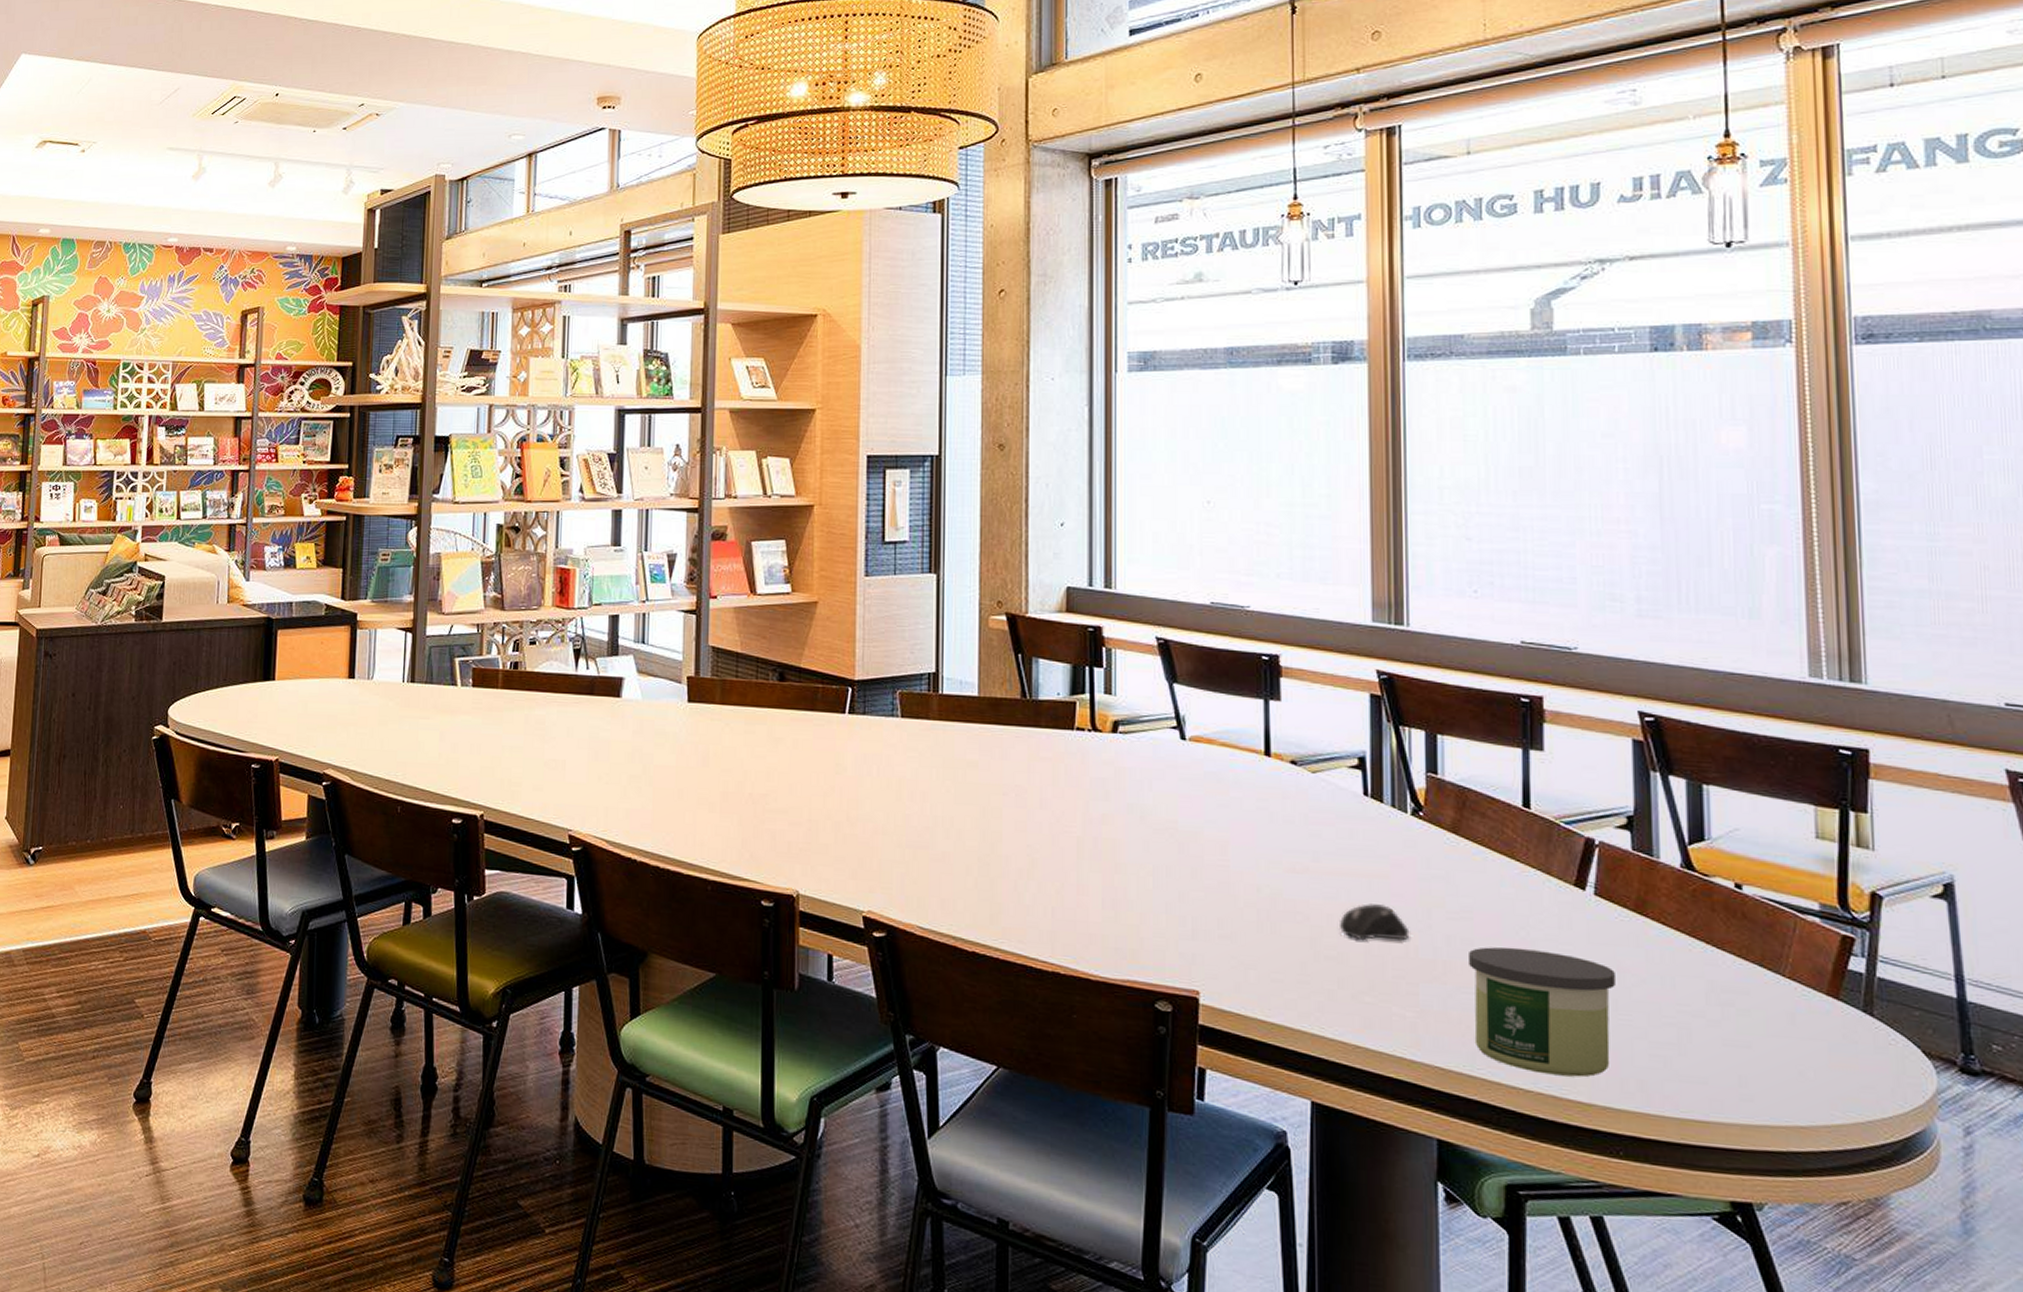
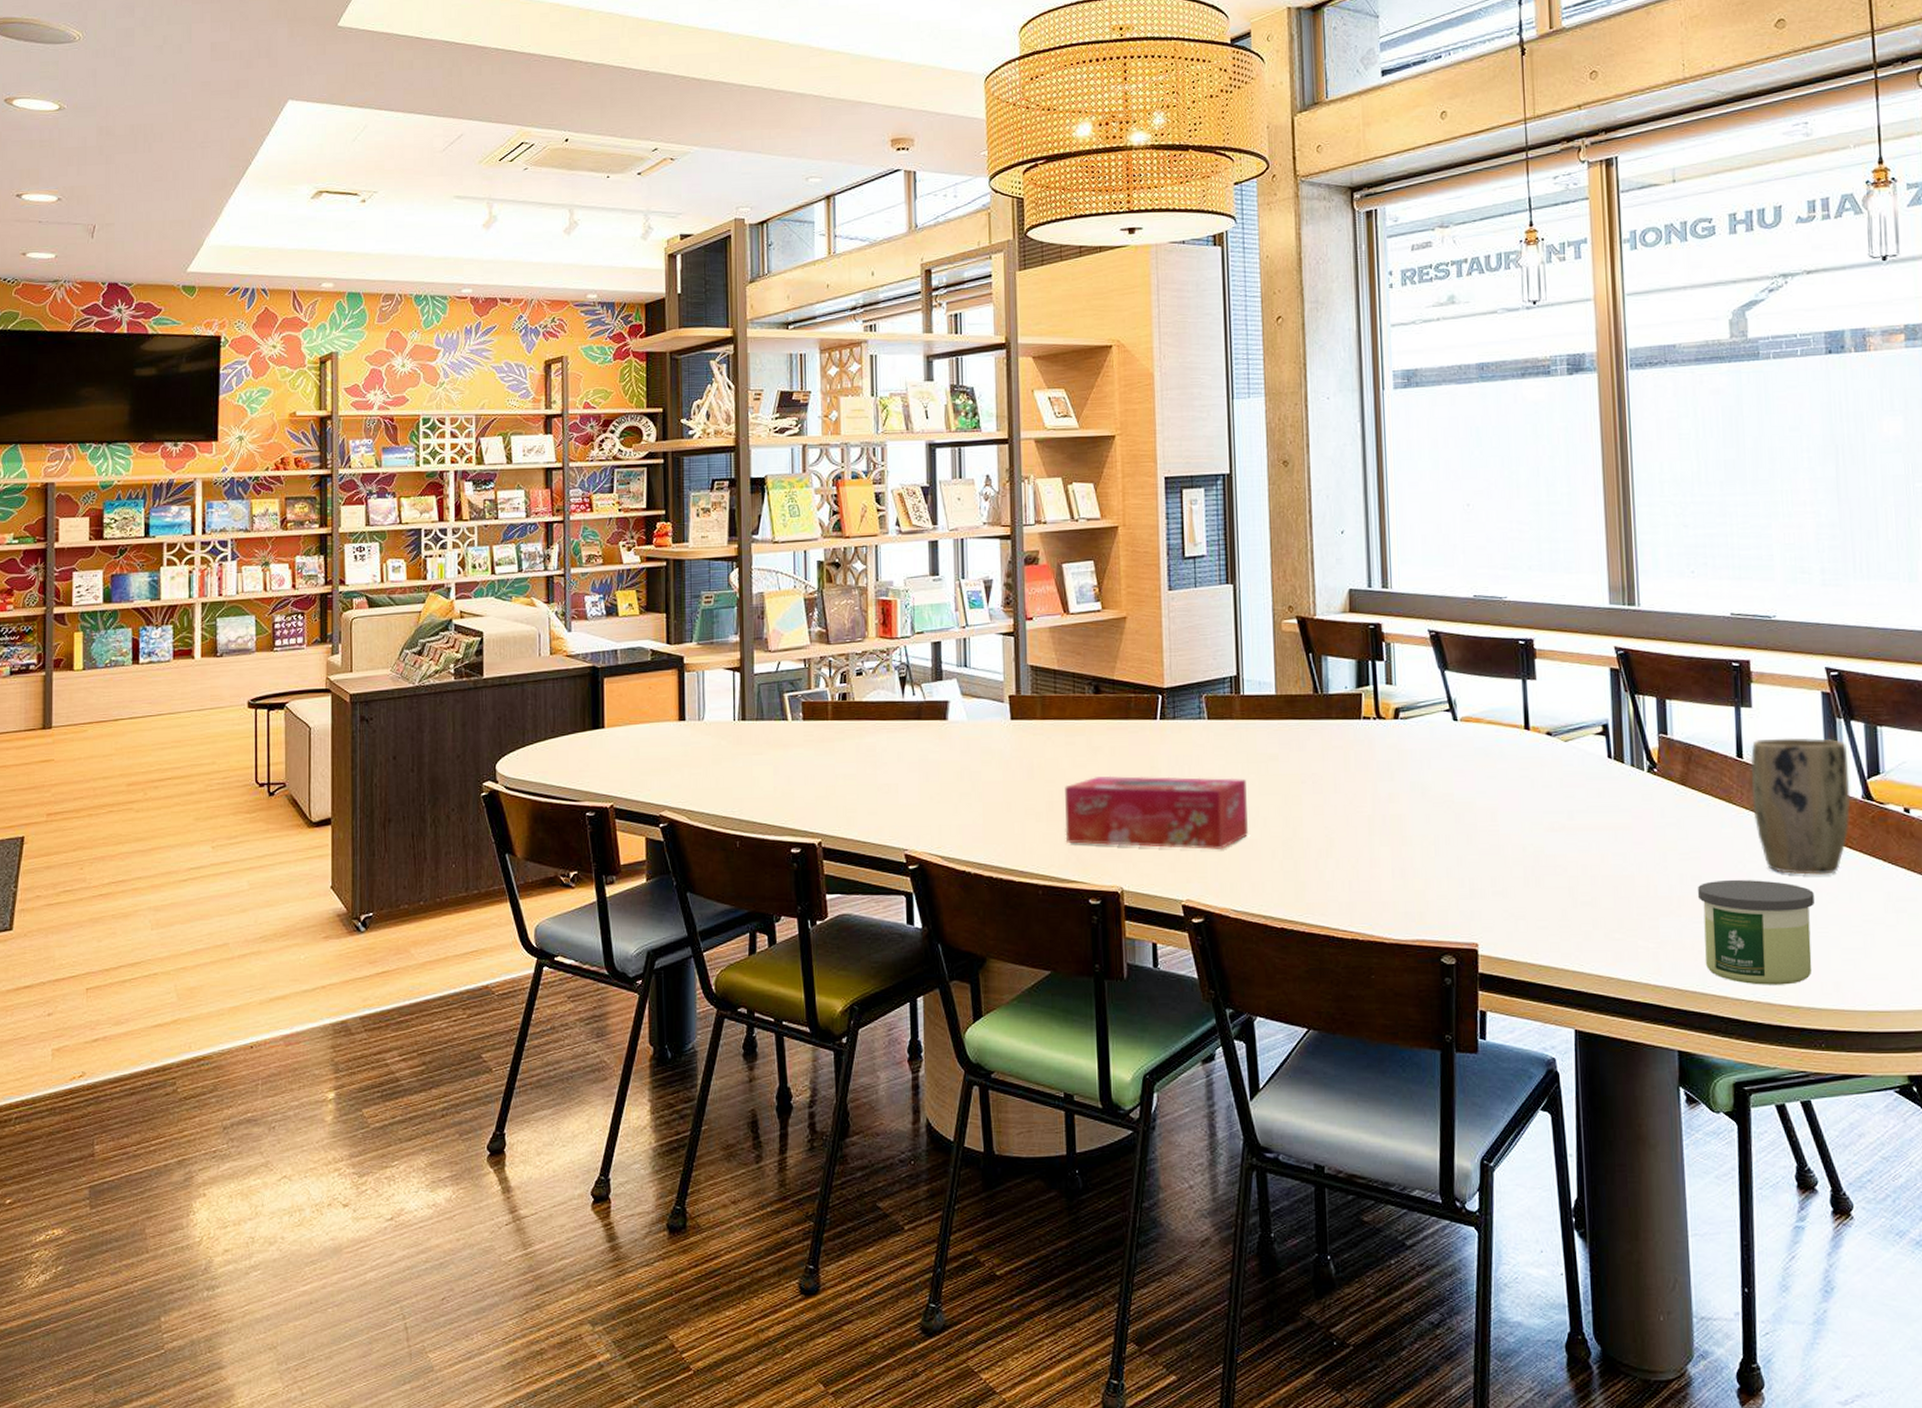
tissue box: none [739,769,940,859] -> present [1065,775,1248,850]
computer mouse: present [1340,904,1410,941] -> none [1592,852,1650,886]
plant pot: none [1540,788,1666,953] -> present [1751,737,1851,875]

